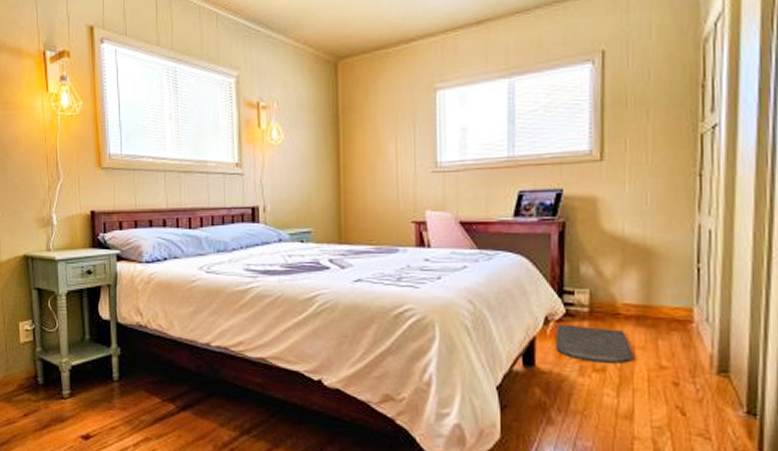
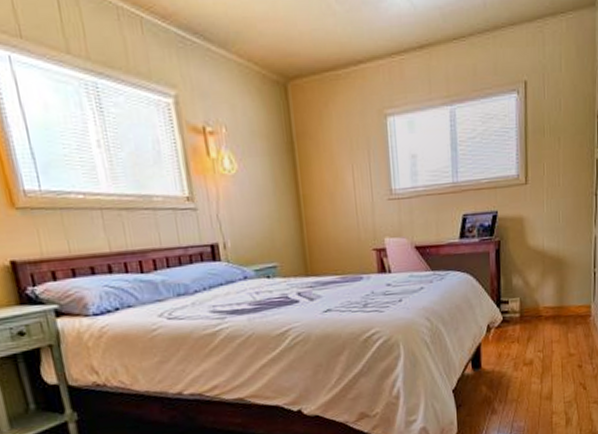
door mat: present [555,324,633,363] -> none [495,328,552,359]

